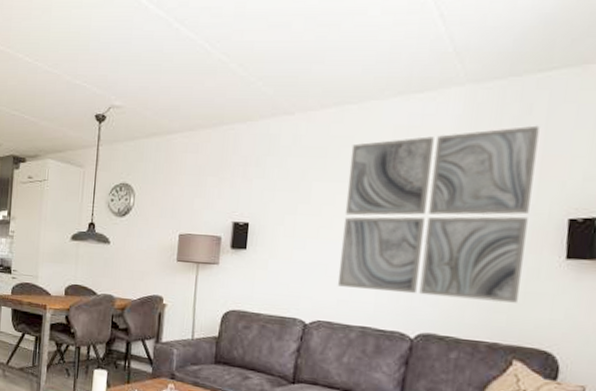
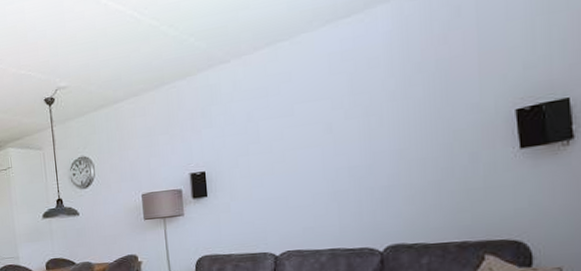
wall art: present [337,125,540,303] -> none [290,25,480,215]

